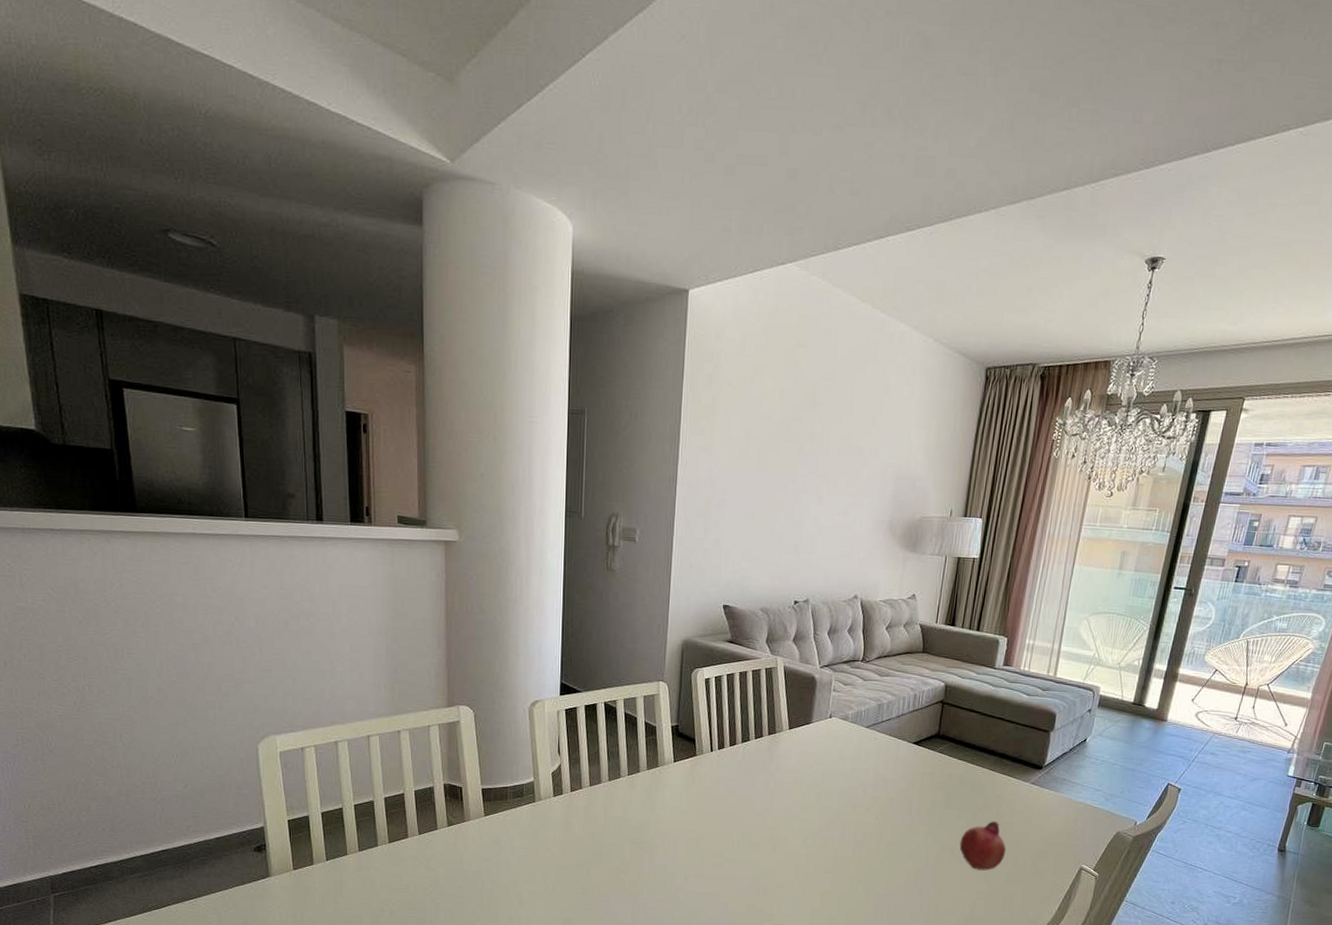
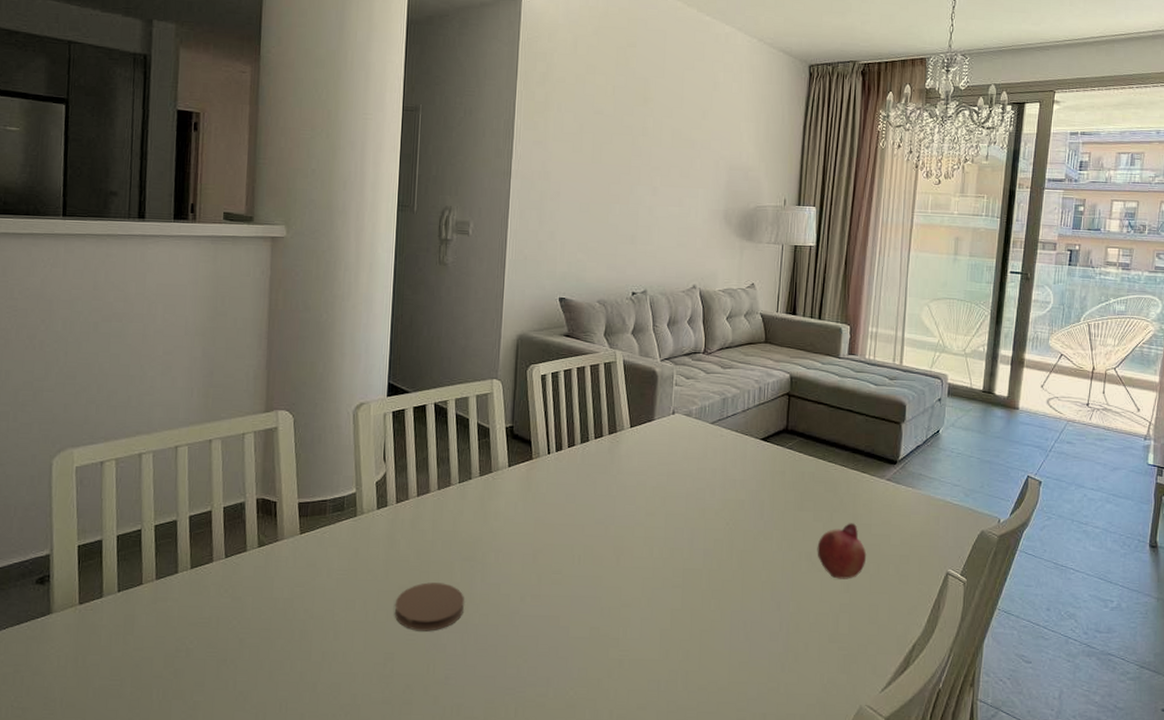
coaster: none [571,861,634,903] -> present [394,582,464,632]

